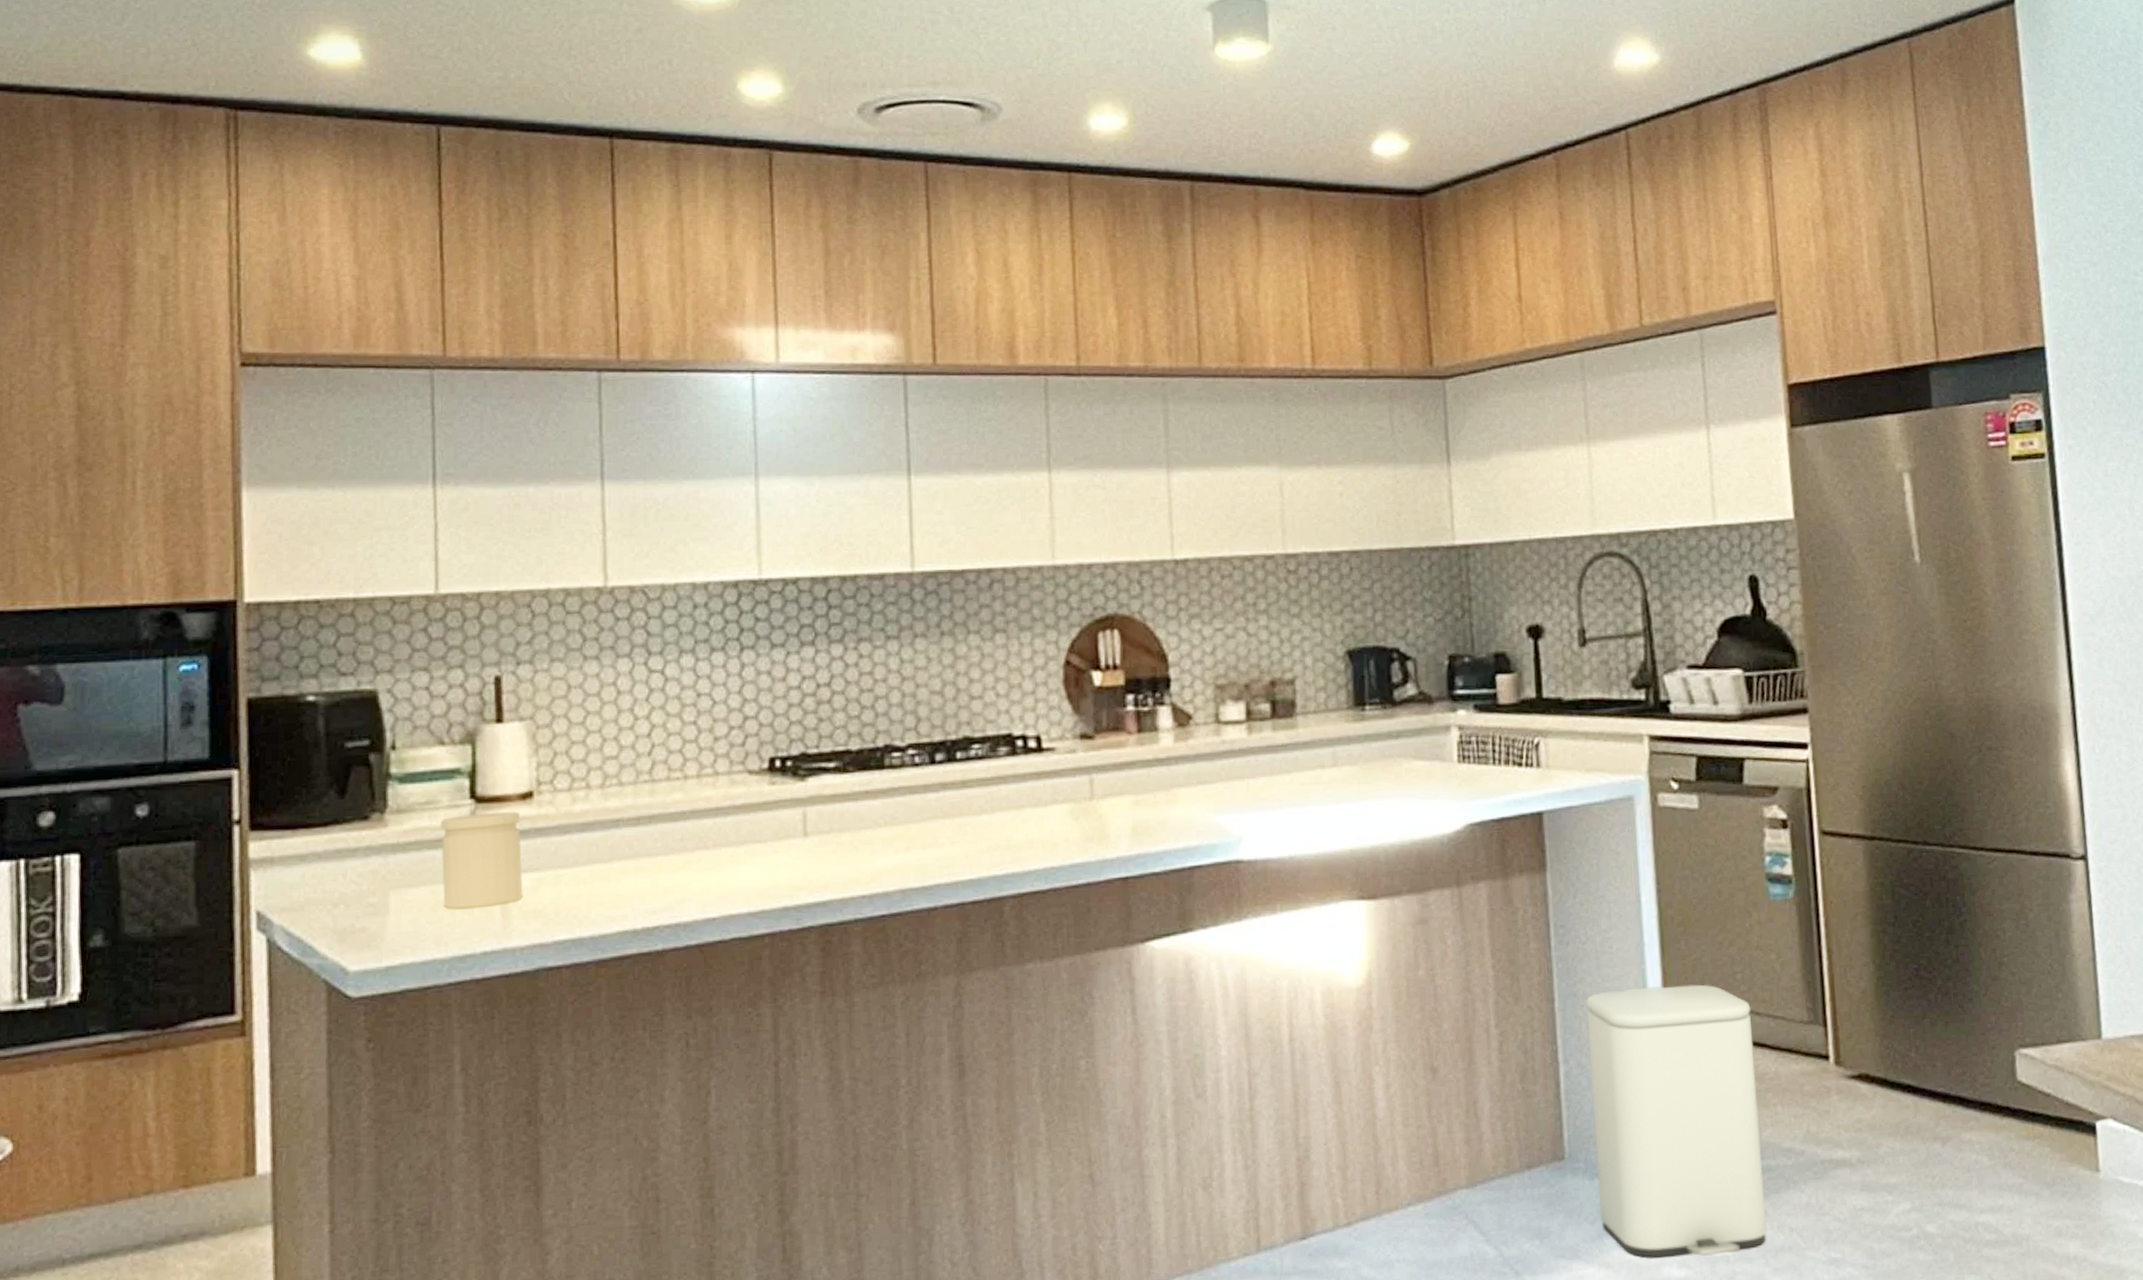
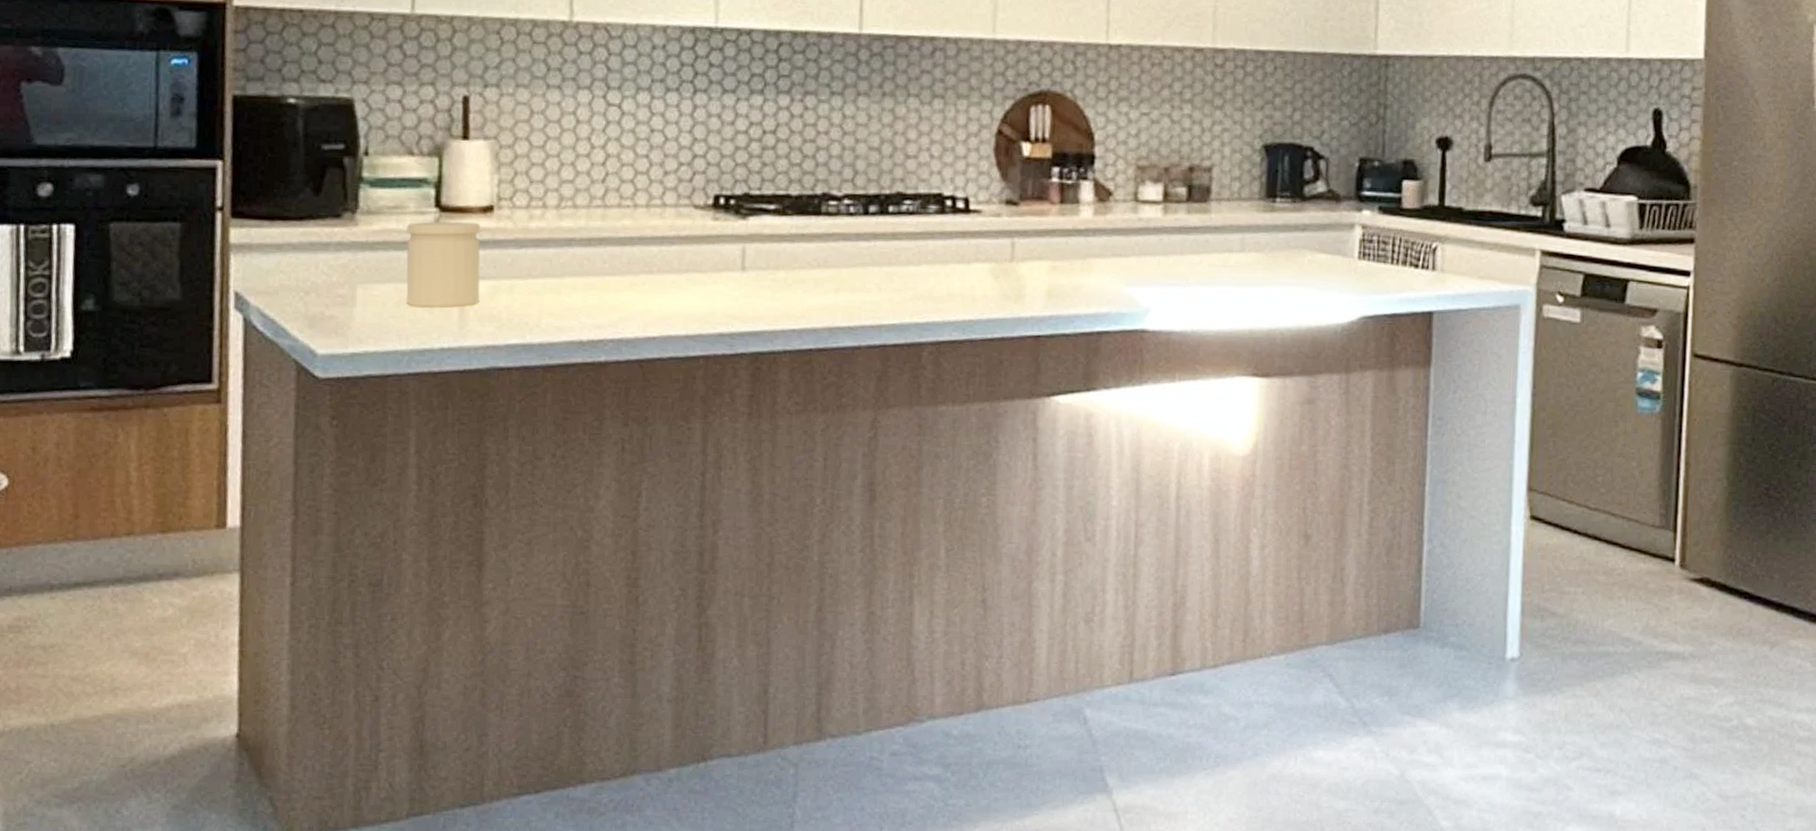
pedal bin: present [1586,984,1767,1258] -> none [1446,480,1608,726]

